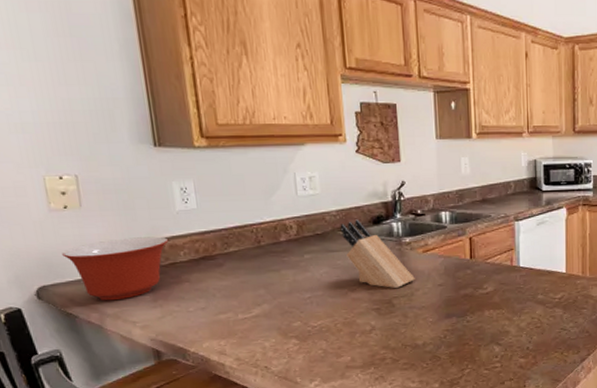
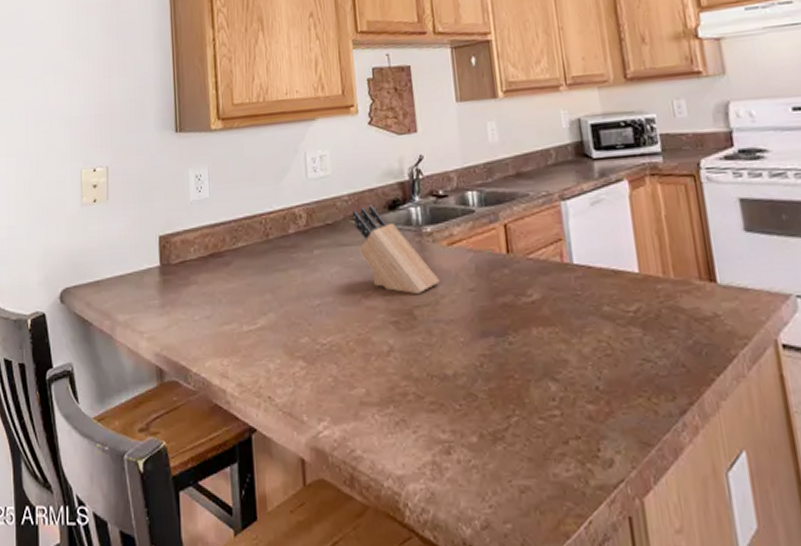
mixing bowl: present [62,236,169,301] -> none [87,230,181,306]

